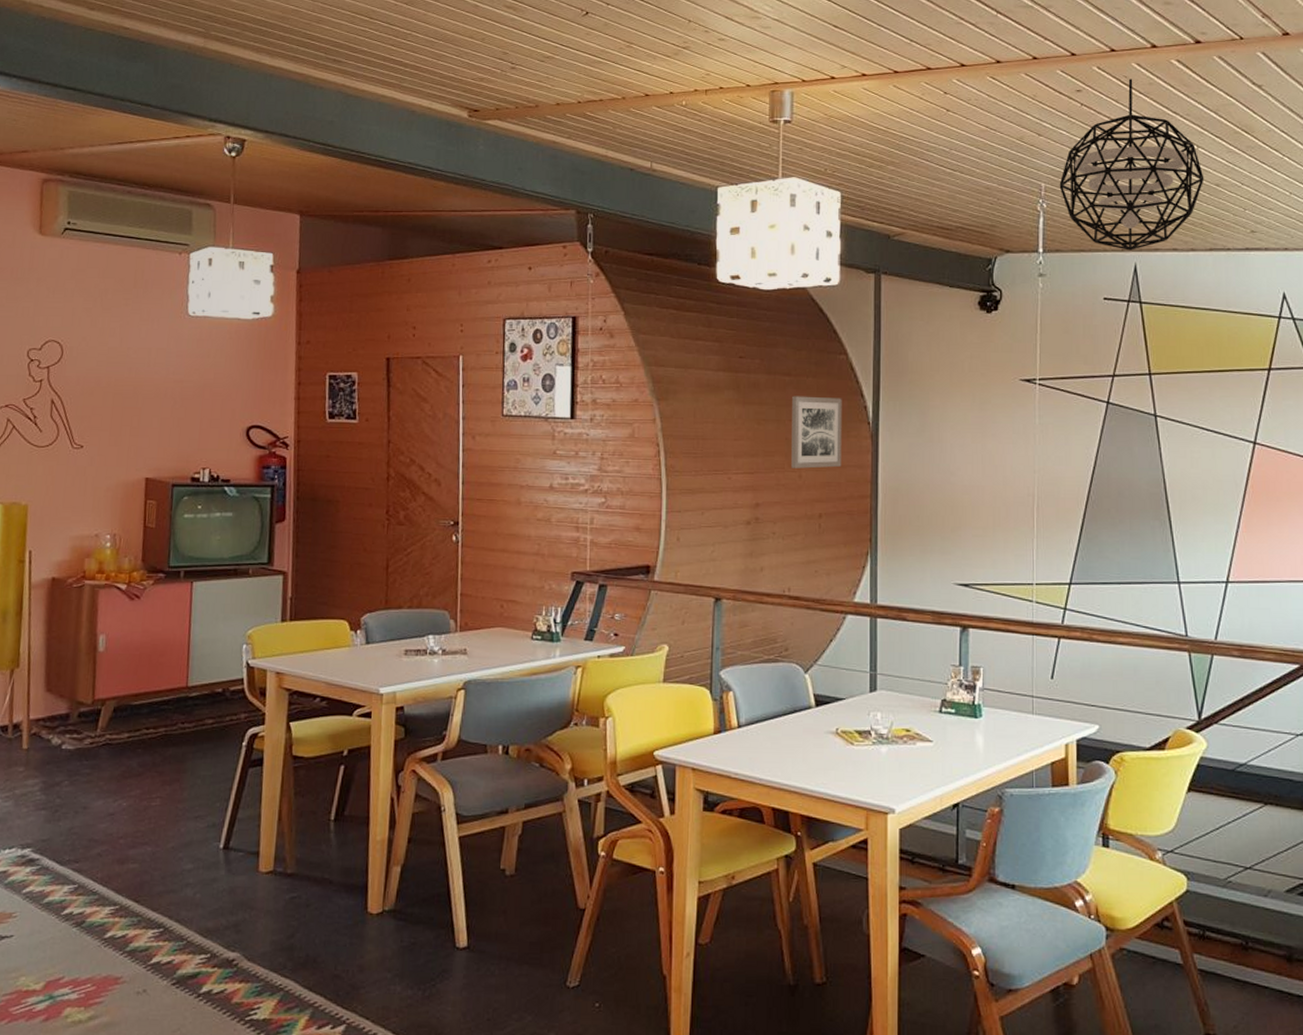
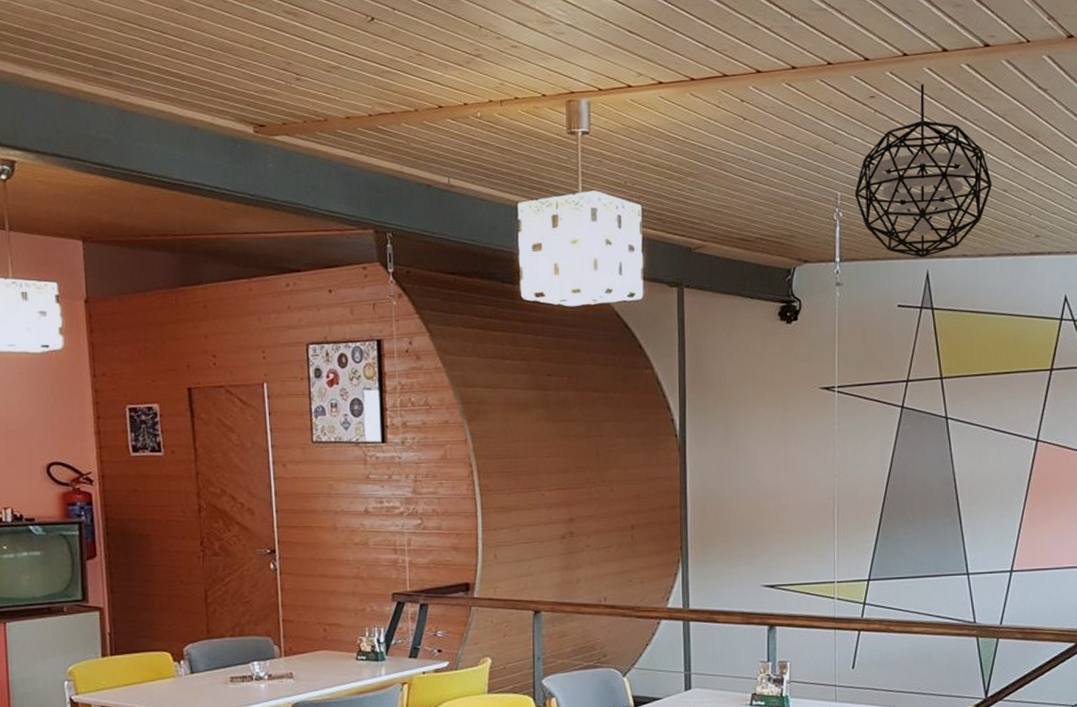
wall art: present [791,396,842,469] -> none [601,411,651,483]

